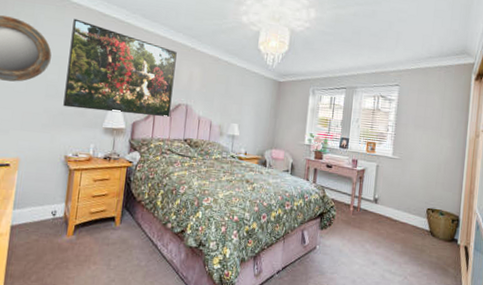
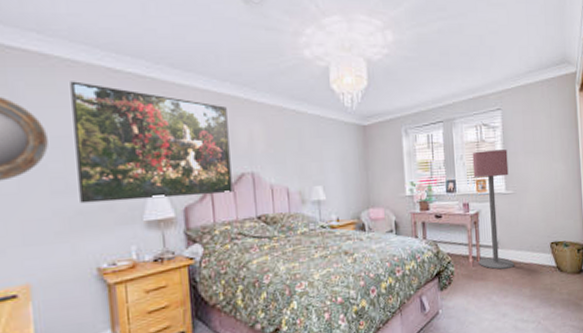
floor lamp: none [358,117,399,223] -> present [472,149,515,270]

